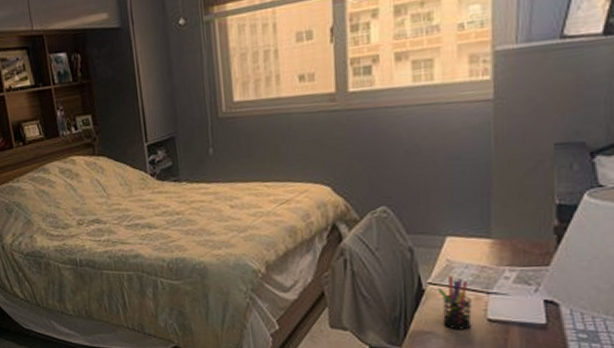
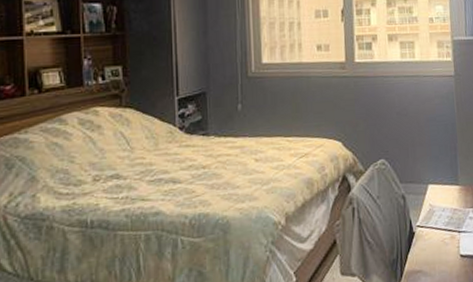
pen holder: present [437,275,472,330] -> none [423,218,450,267]

